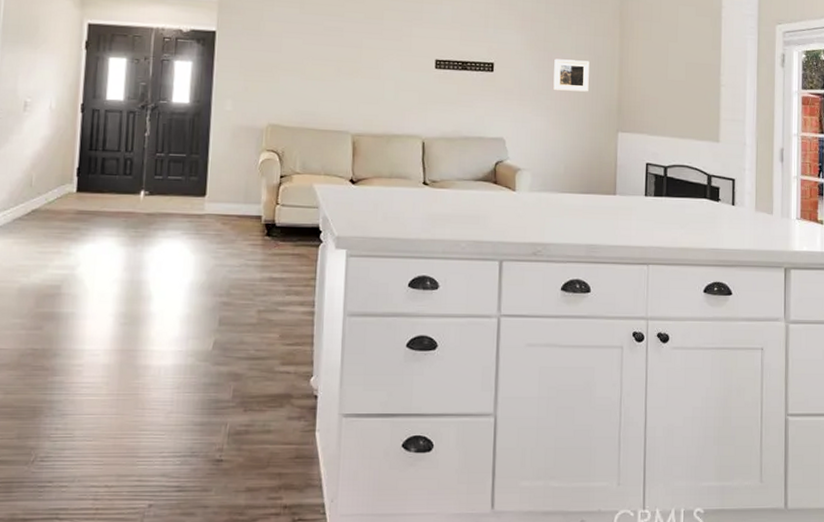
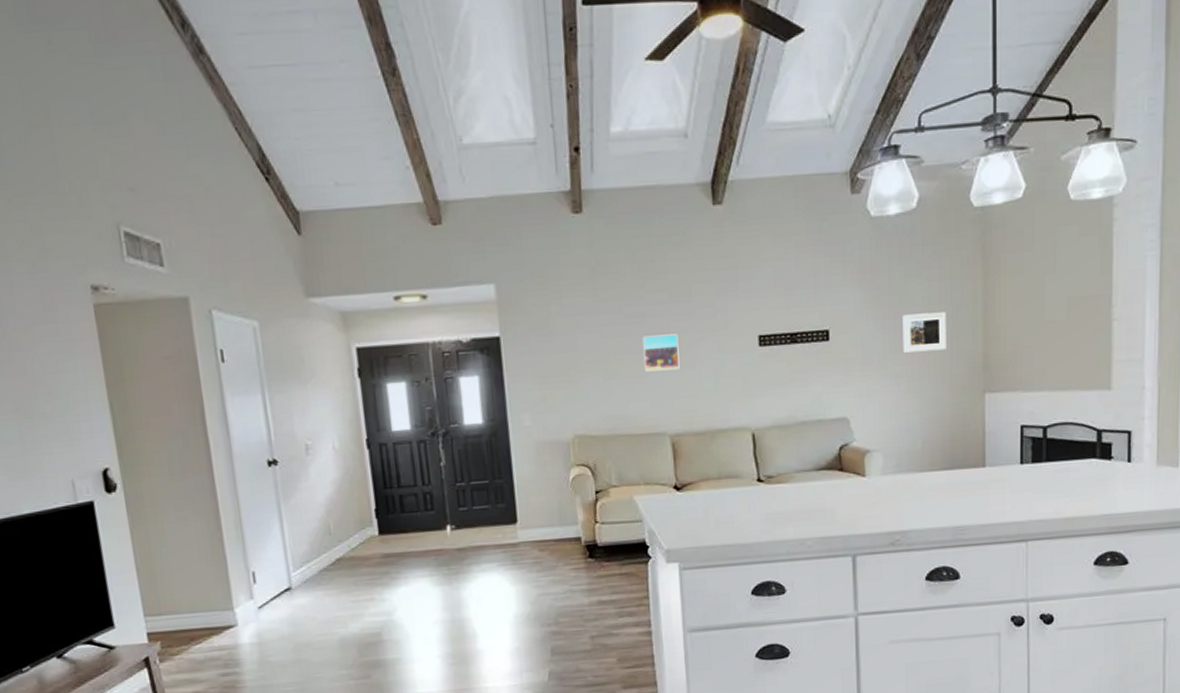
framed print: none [337,47,368,79] -> present [642,334,680,372]

